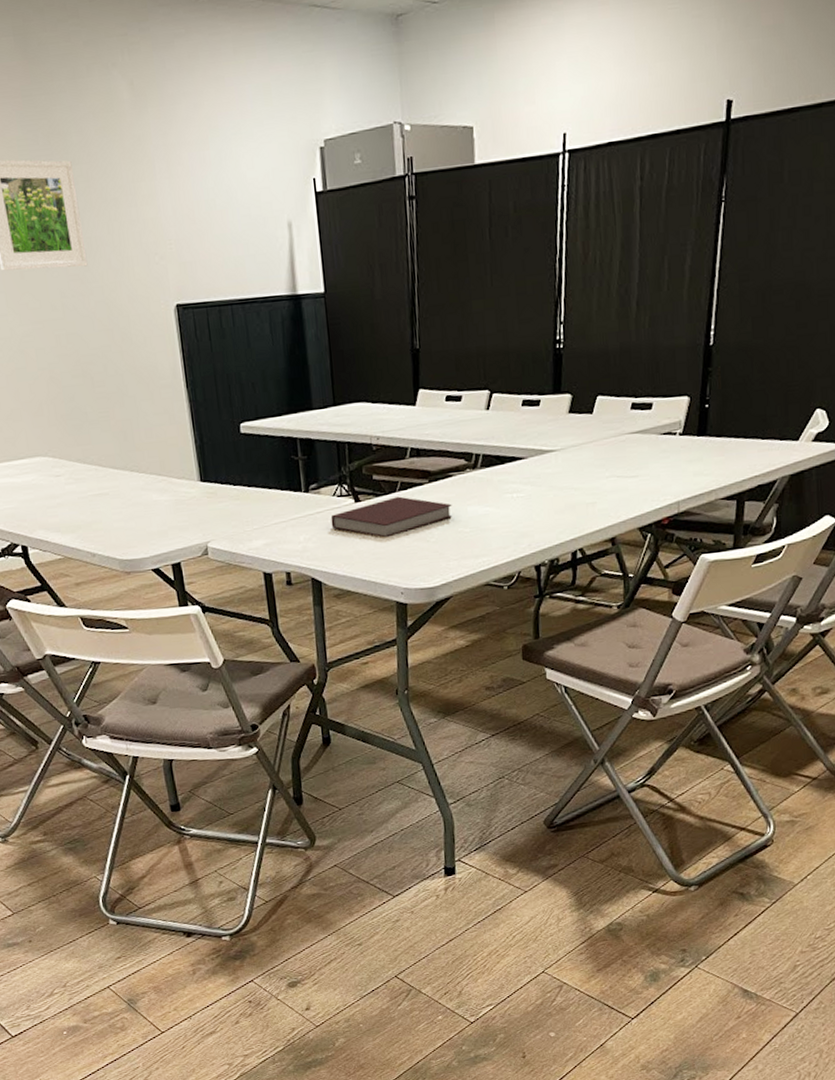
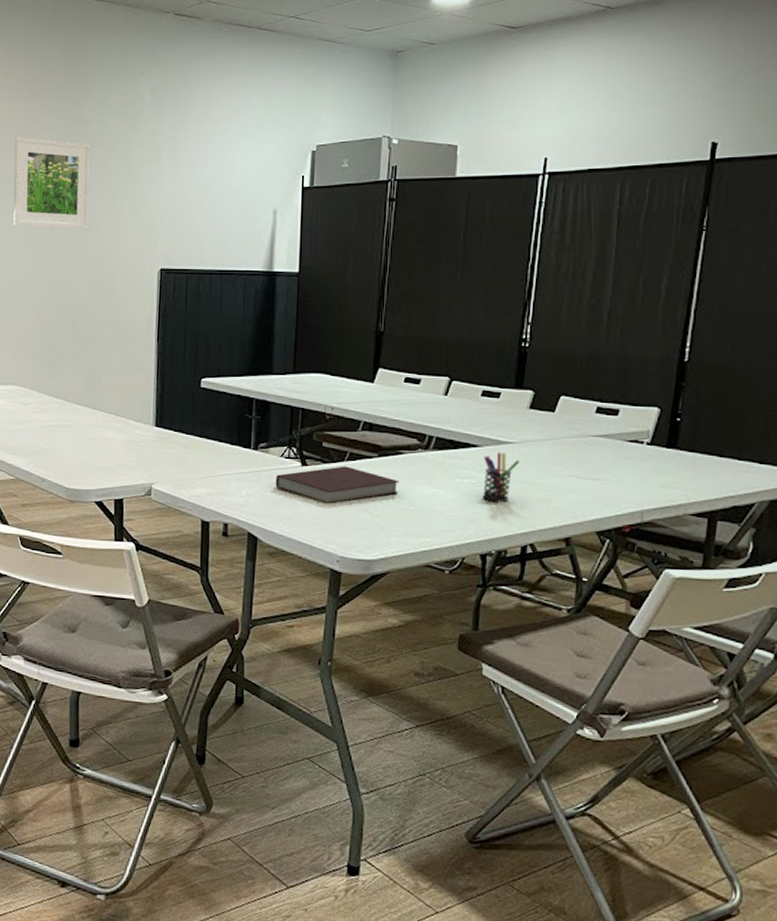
pen holder: none [529,461,563,513] -> present [483,452,519,503]

